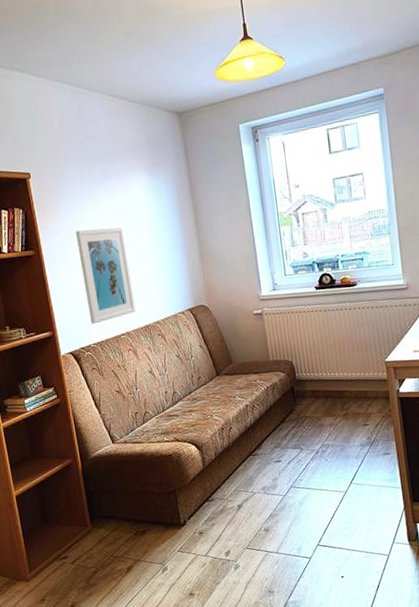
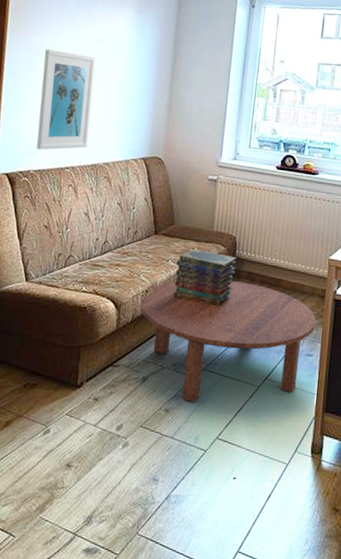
coffee table: none [218,400,387,519] -> present [139,281,316,403]
book stack: none [242,379,301,429] -> present [173,249,237,307]

